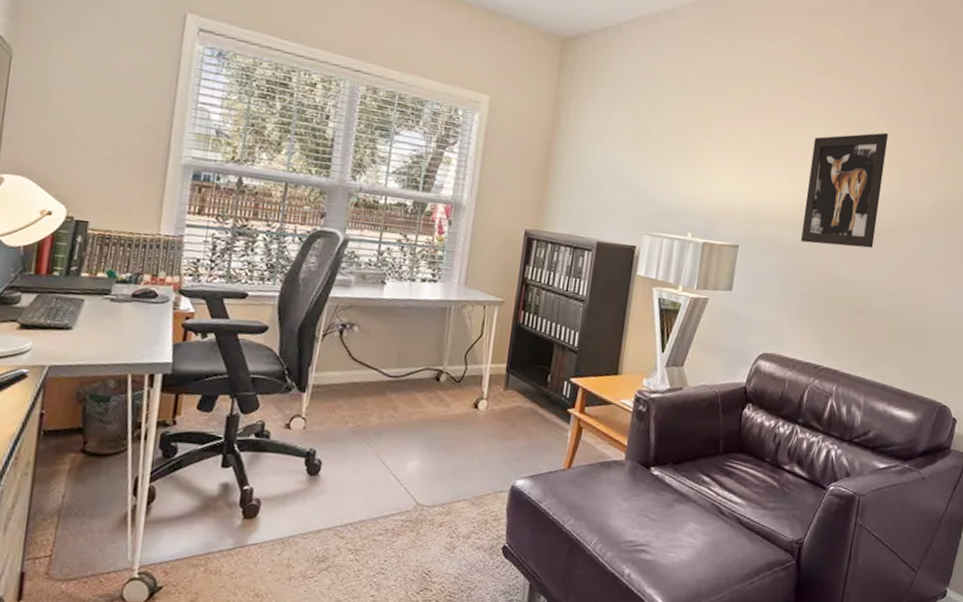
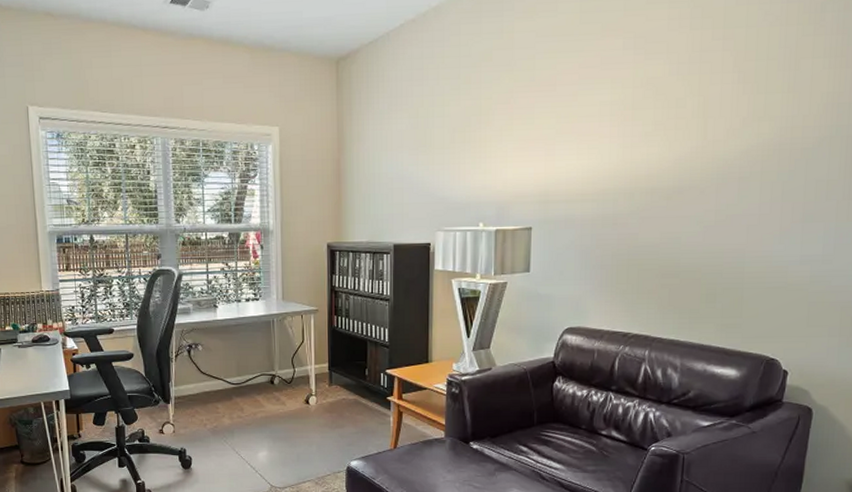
wall art: present [801,132,889,248] -> none [597,85,685,214]

